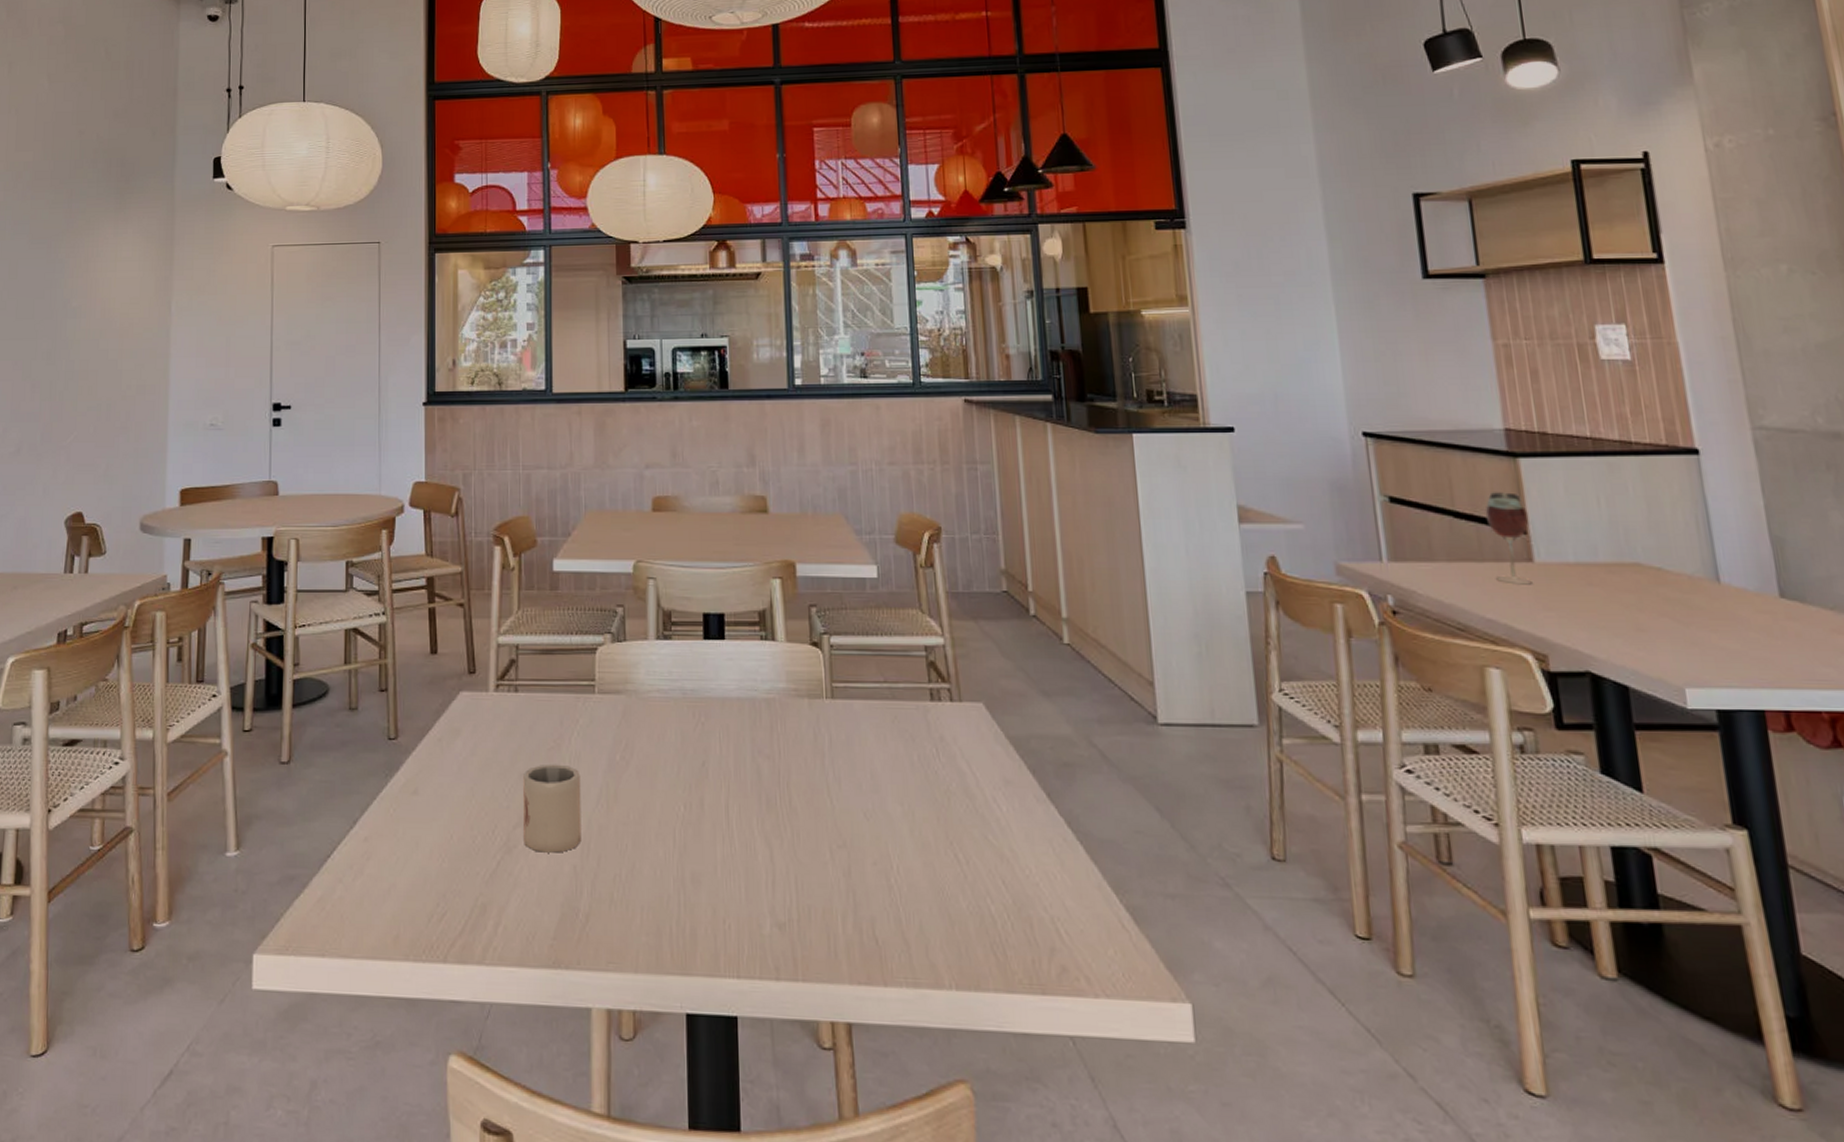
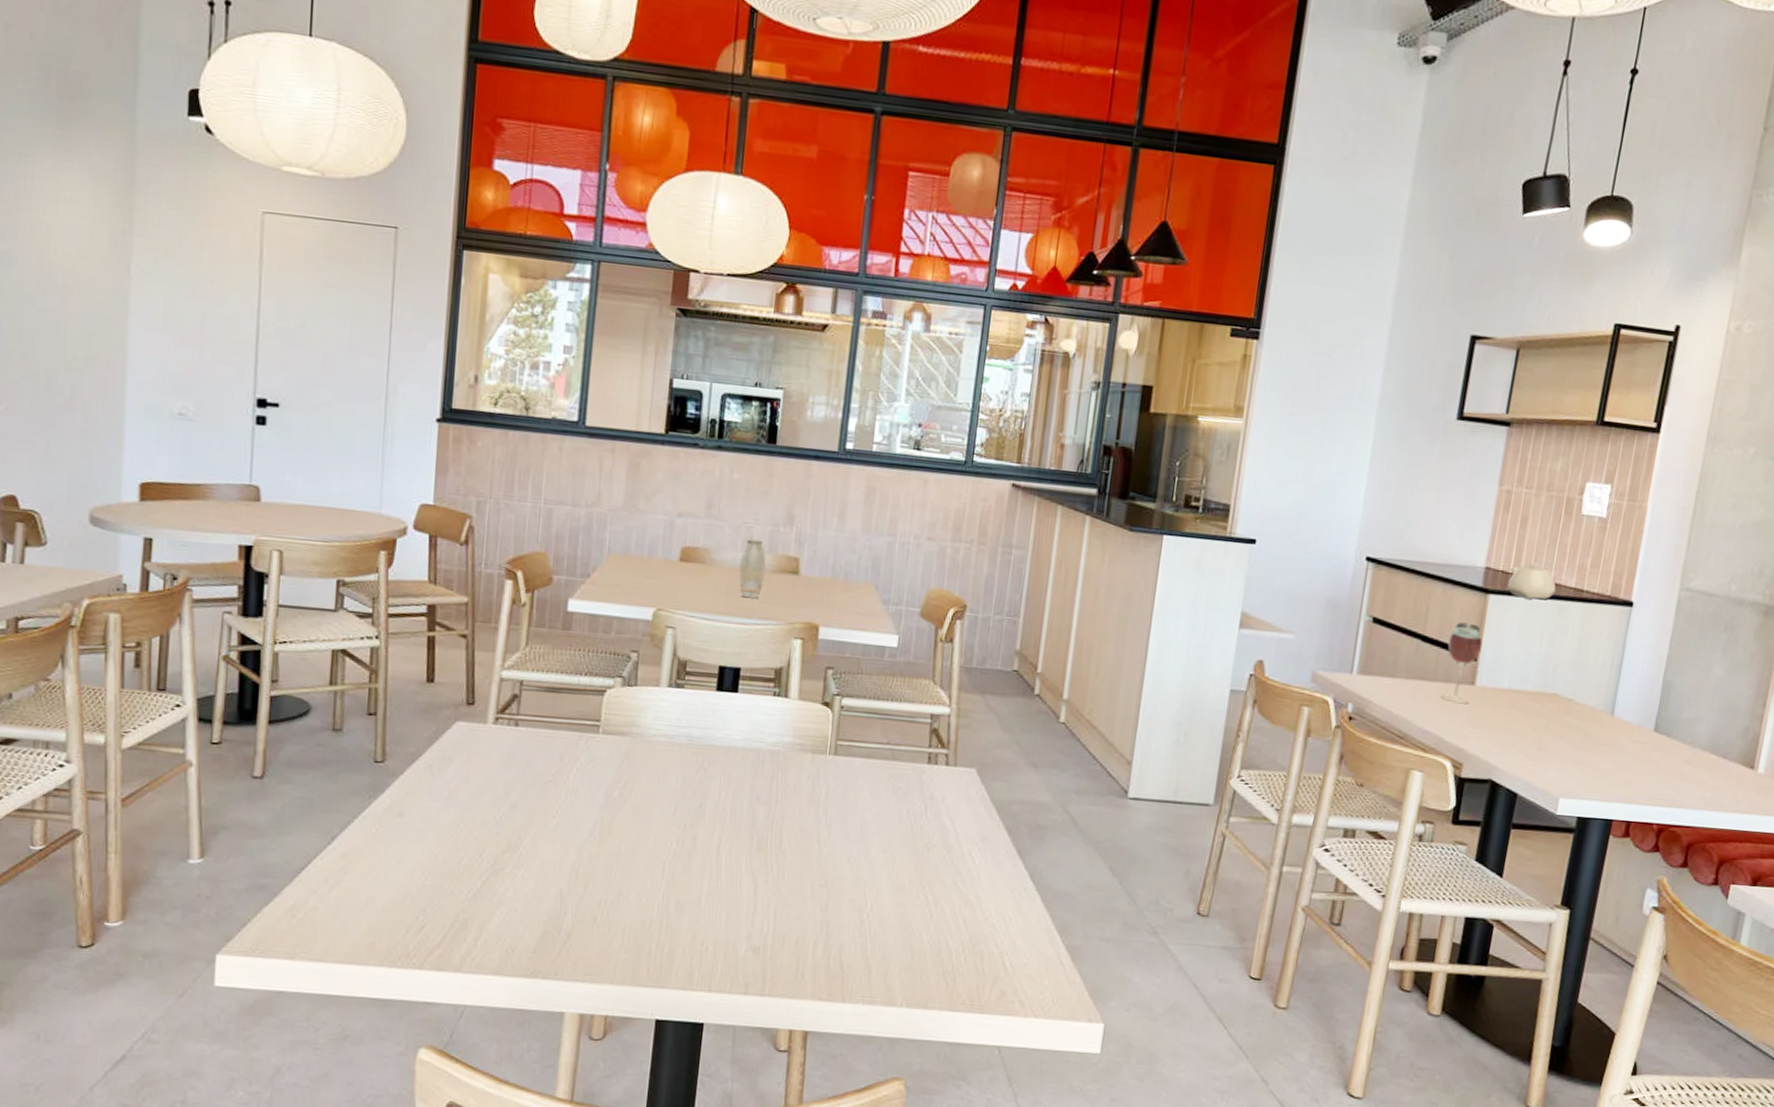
cup: present [523,764,582,853] -> none [511,796,576,878]
vase: none [709,483,736,542] -> present [739,539,766,599]
teapot: none [1535,418,1598,460] -> present [1507,562,1556,600]

